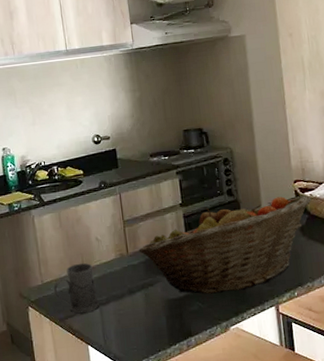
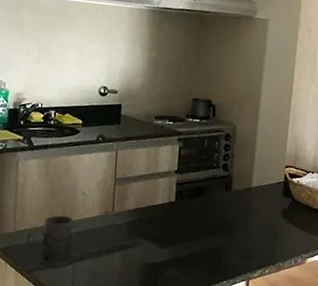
fruit basket: present [139,195,311,294] -> none [125,177,297,263]

